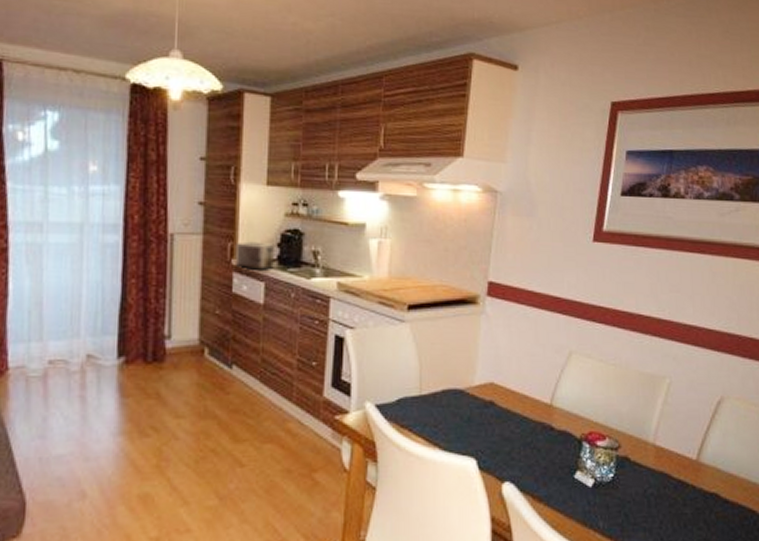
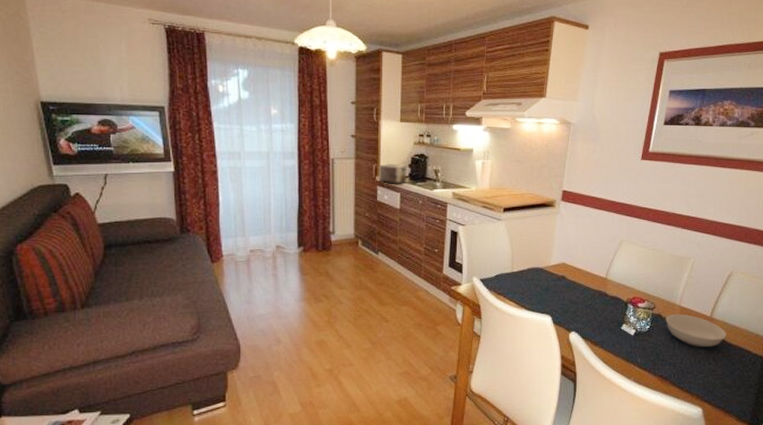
bowl: none [635,456,720,505] -> present [666,313,726,347]

